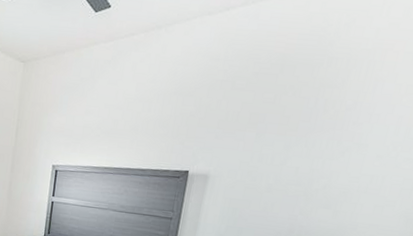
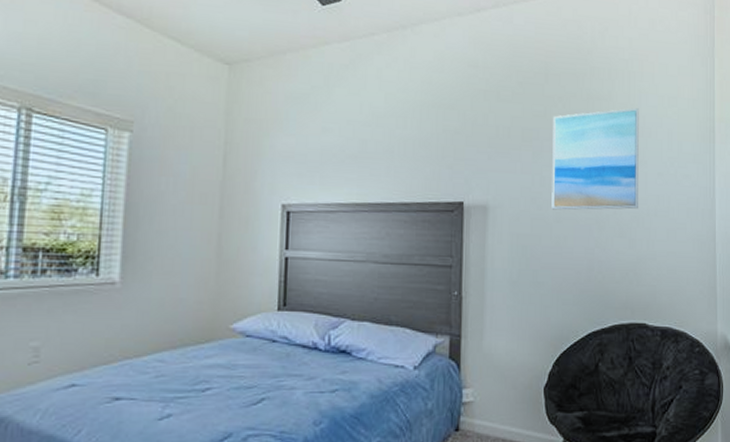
wall art: none [265,95,372,186] -> present [551,108,639,210]

